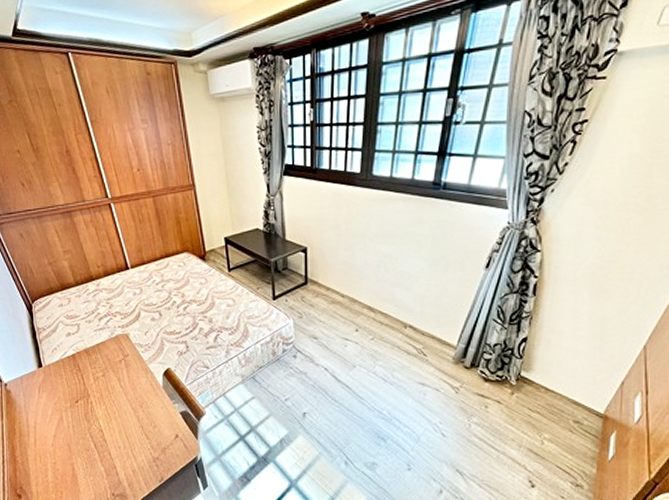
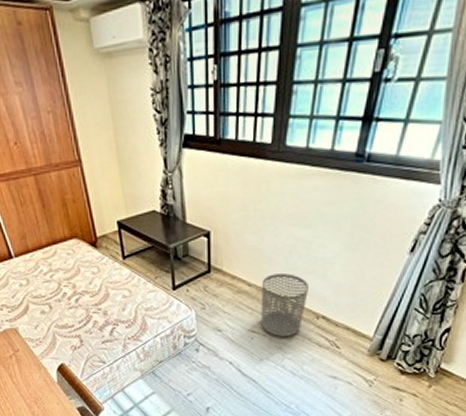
waste bin: none [353,286,396,344] -> present [261,274,308,336]

